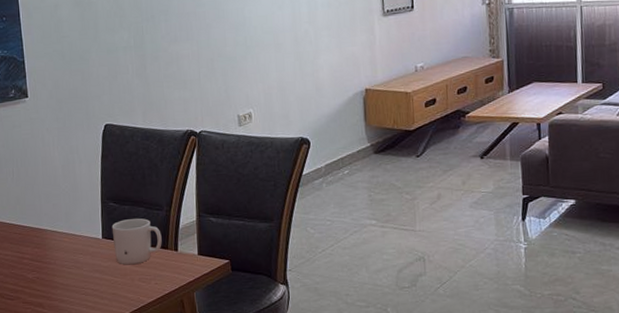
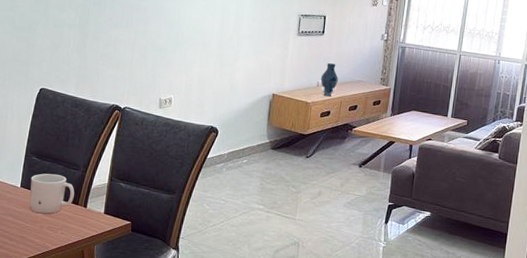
vase: none [418,42,439,82] -> present [320,63,338,97]

